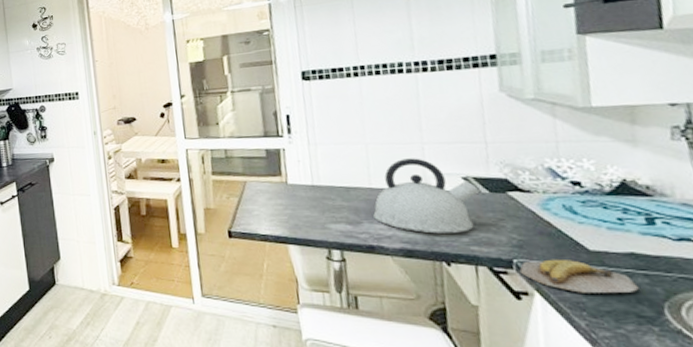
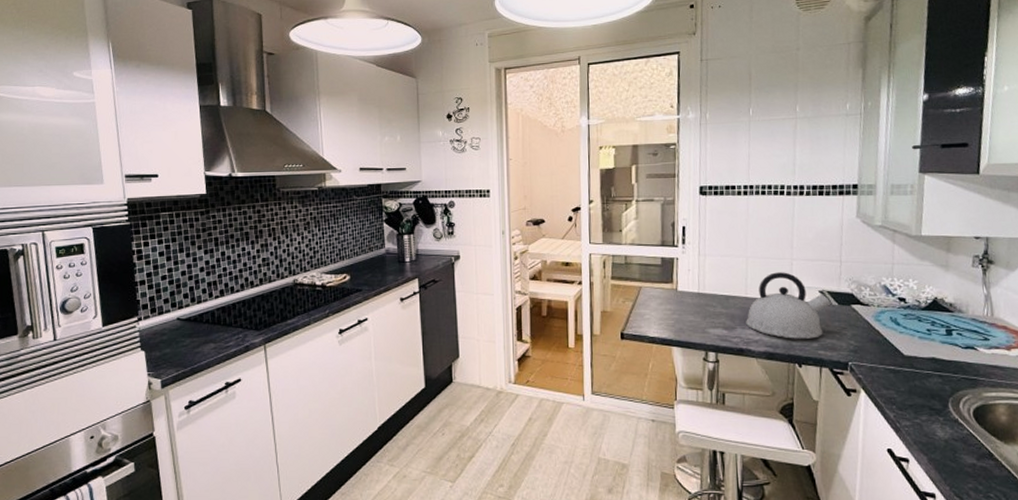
banana: present [519,259,639,293] -> none [852,362,934,390]

